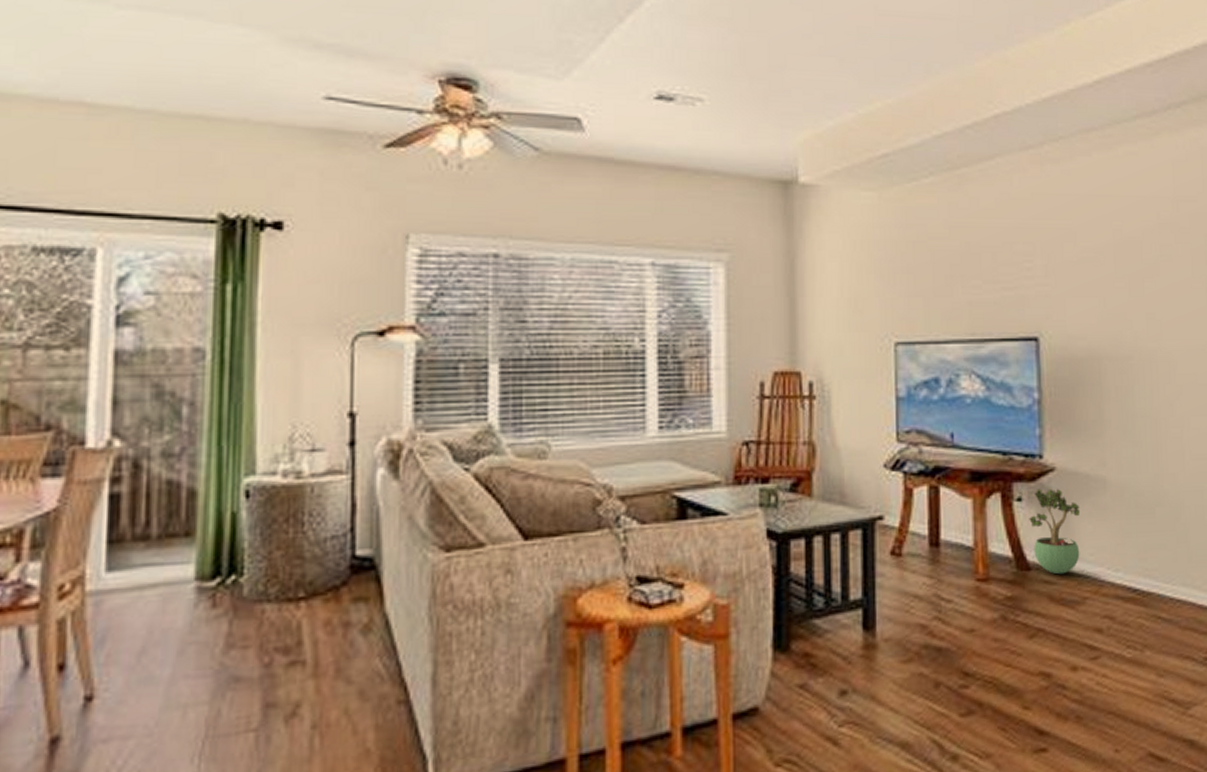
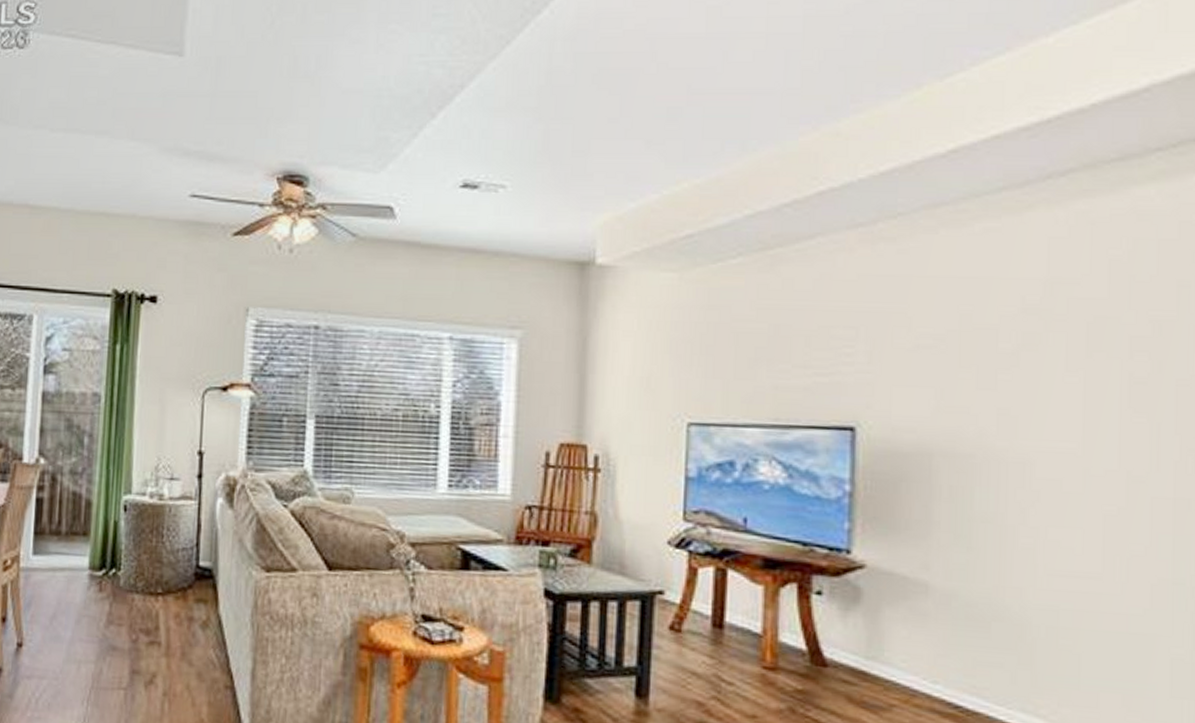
potted plant: present [1029,488,1081,575] -> none [829,585,894,677]

